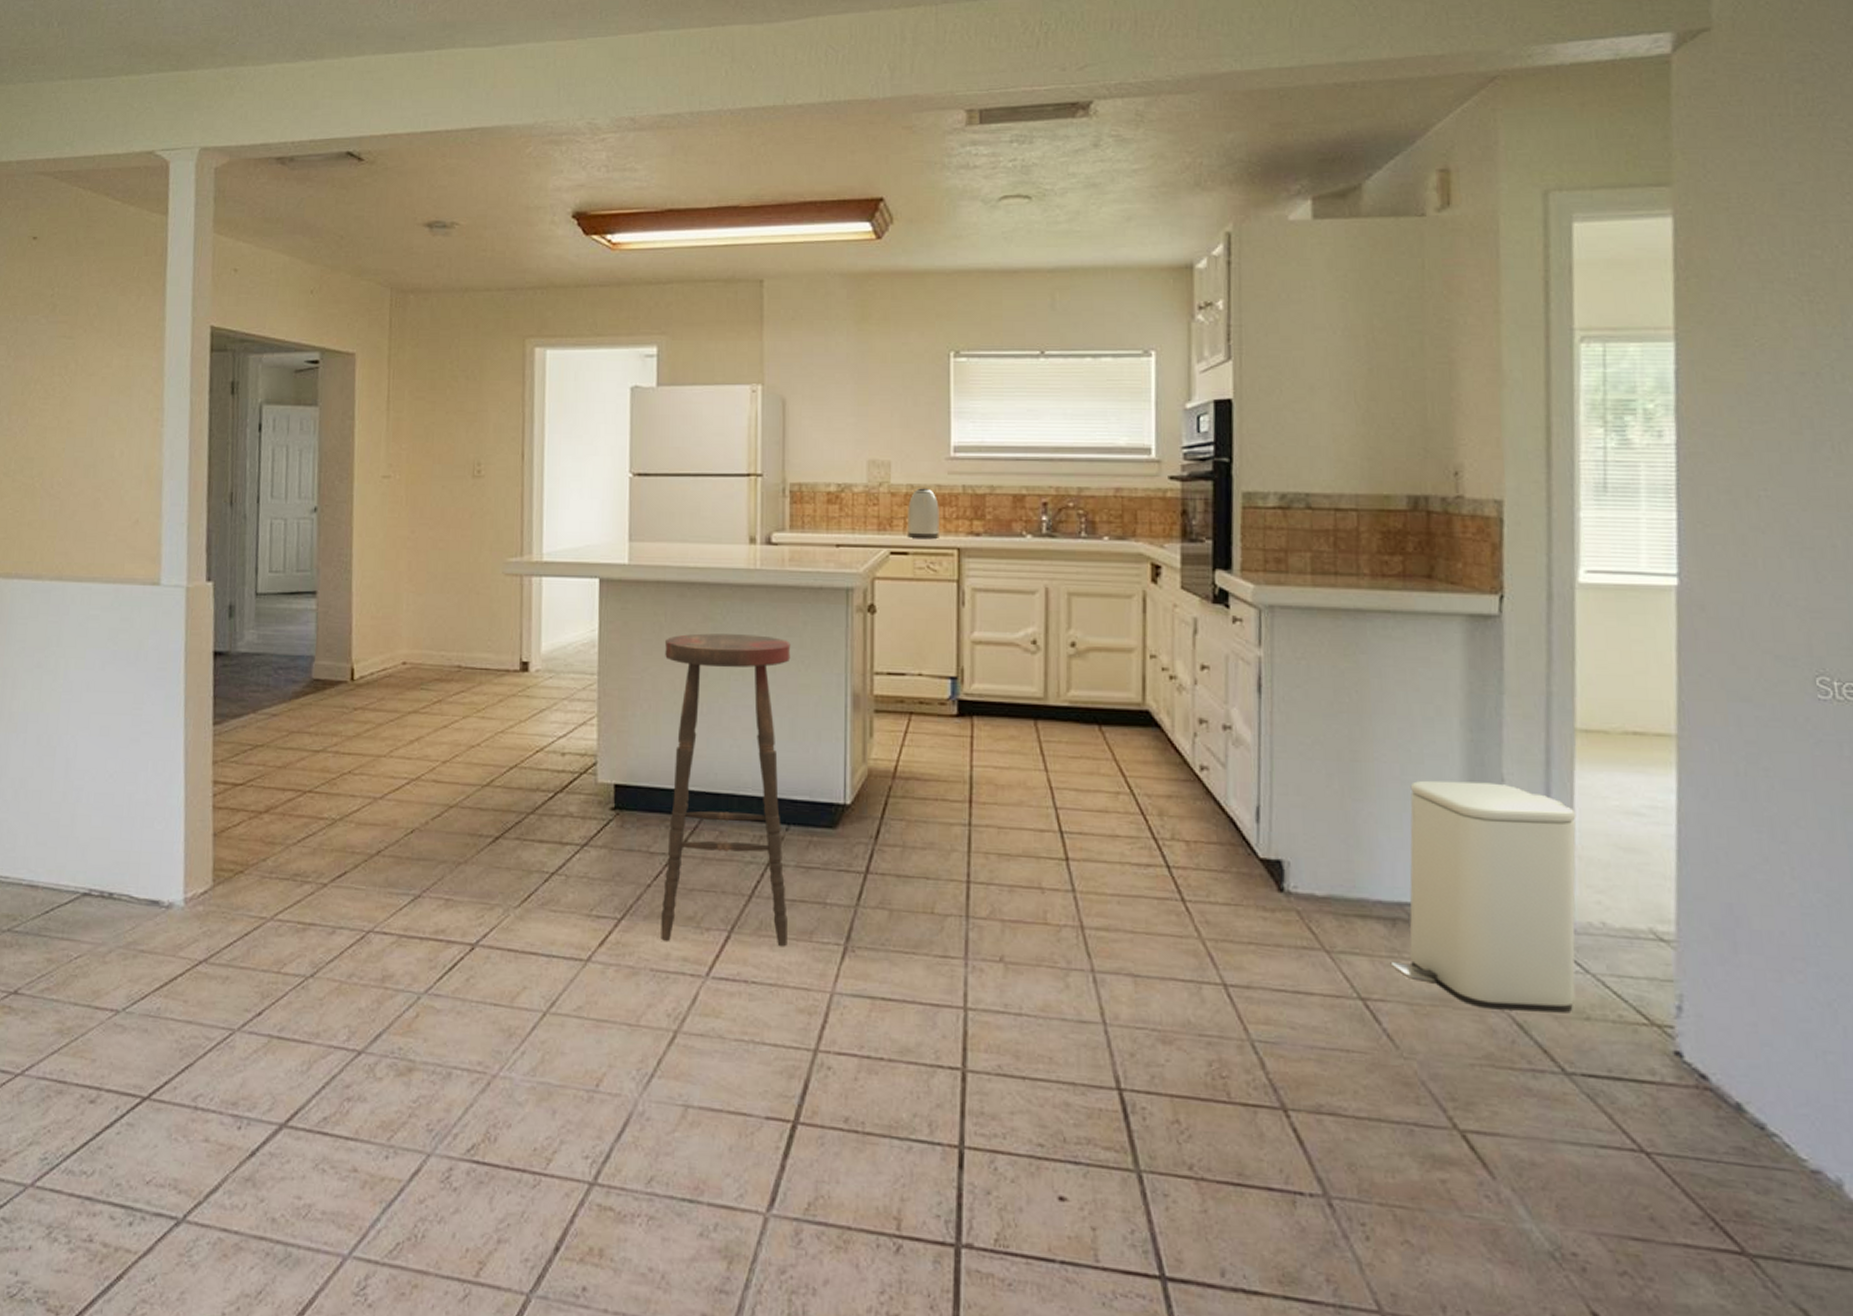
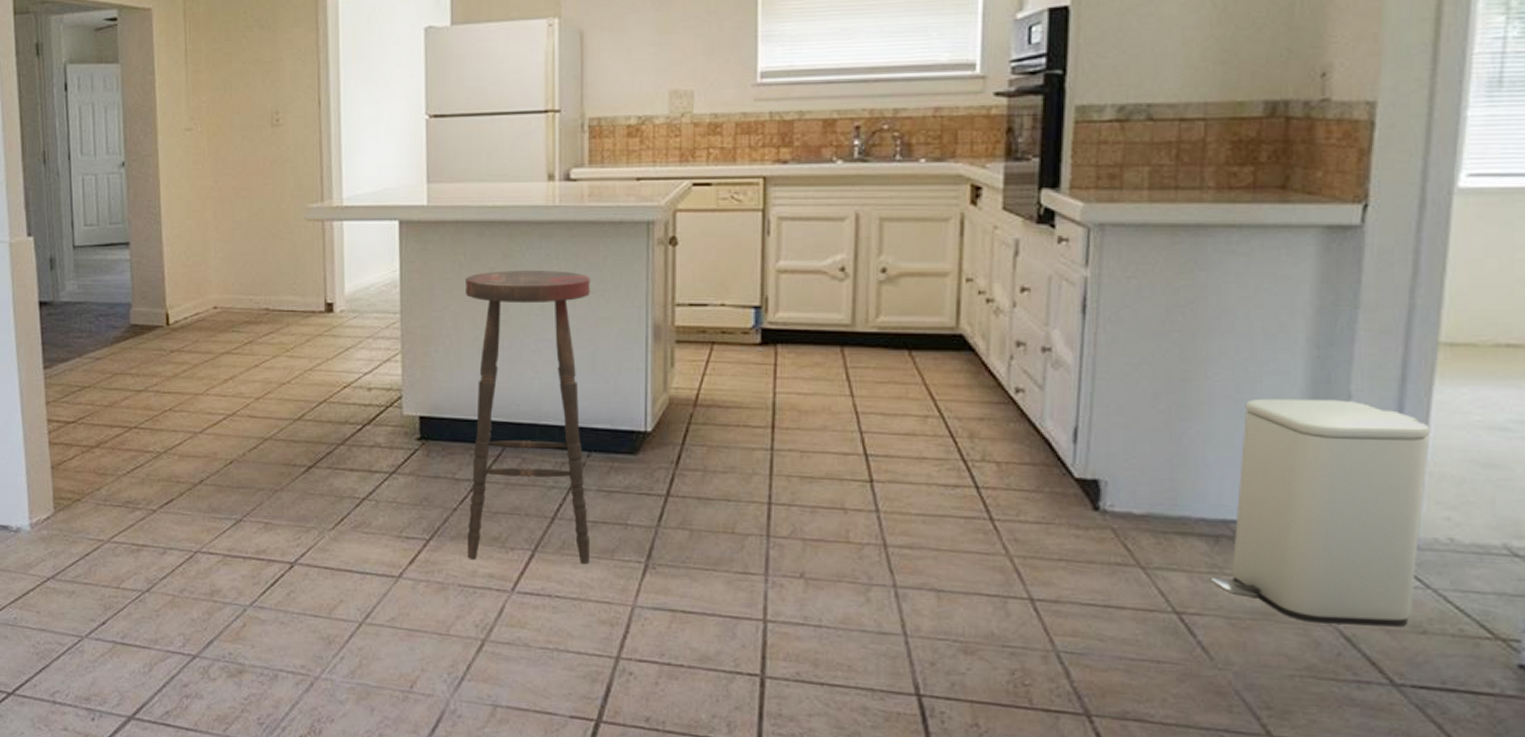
kettle: present [906,488,939,539] -> none [710,116,744,169]

